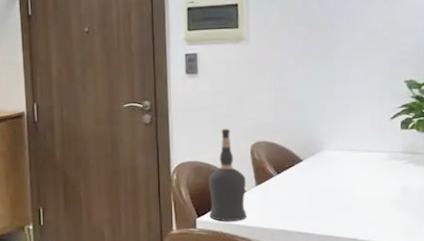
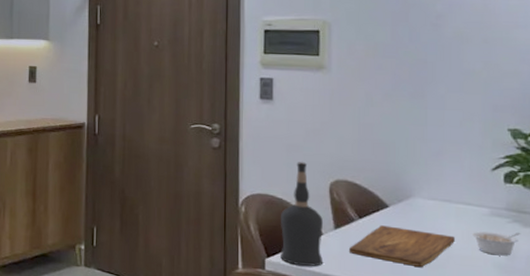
cutting board: none [268,178,359,211] -> present [348,225,455,268]
legume: none [374,172,415,193] -> present [472,231,521,256]

